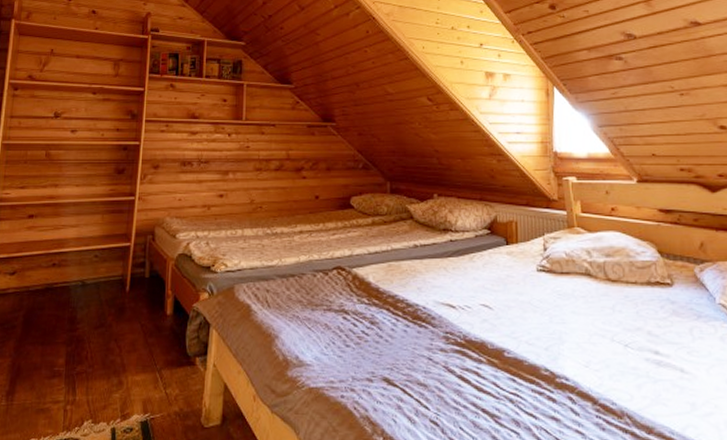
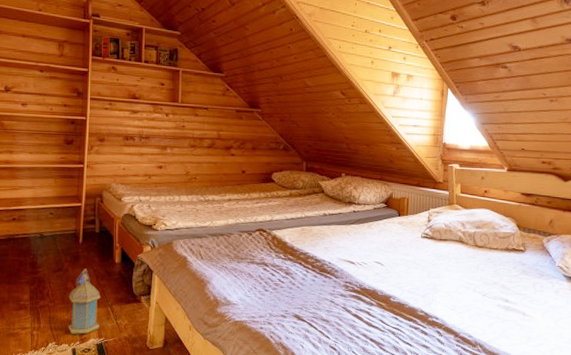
lantern: none [108,323,148,409] -> present [68,268,101,335]

